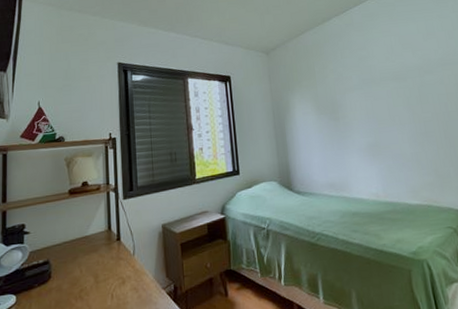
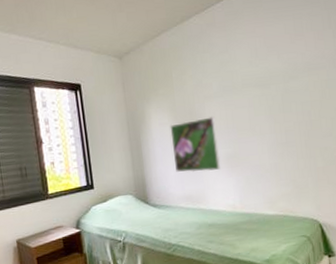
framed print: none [313,106,363,160] -> present [170,115,221,173]

